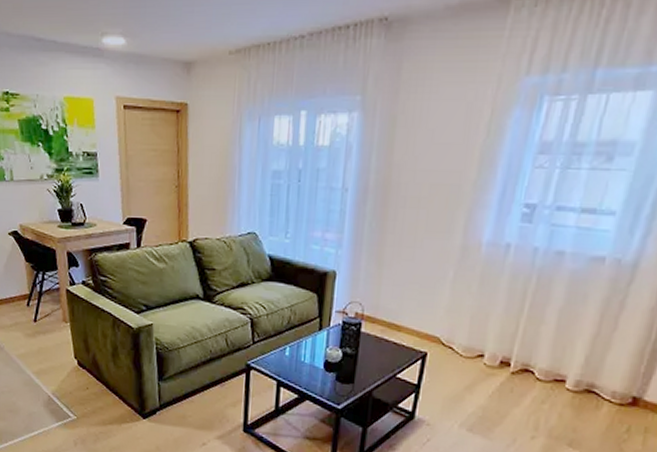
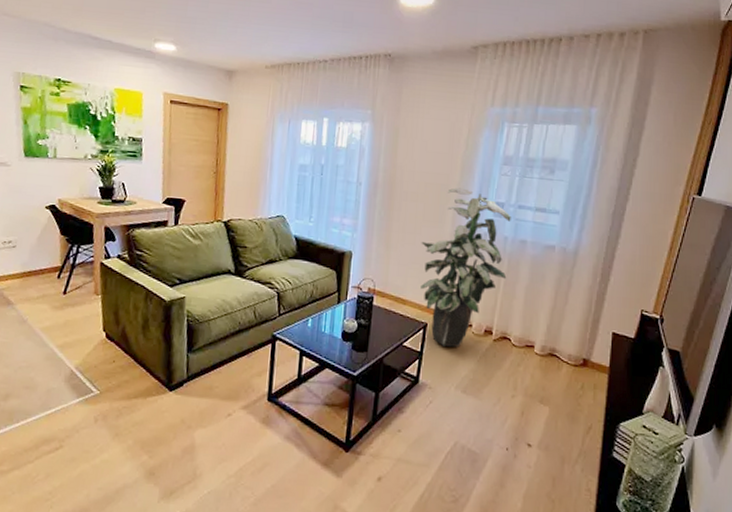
indoor plant: none [419,188,545,381] -> present [420,187,511,348]

